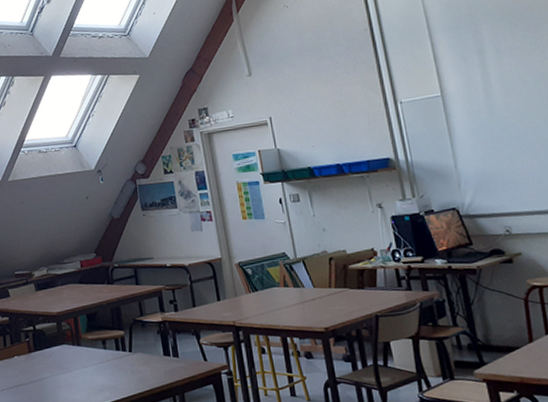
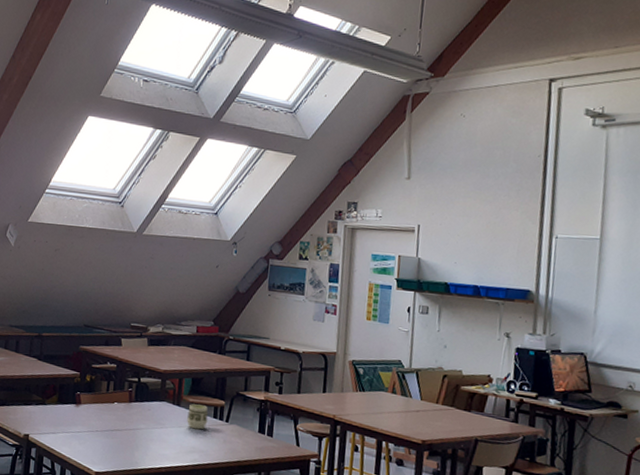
cup: none [89,340,112,366] -> present [187,404,208,430]

